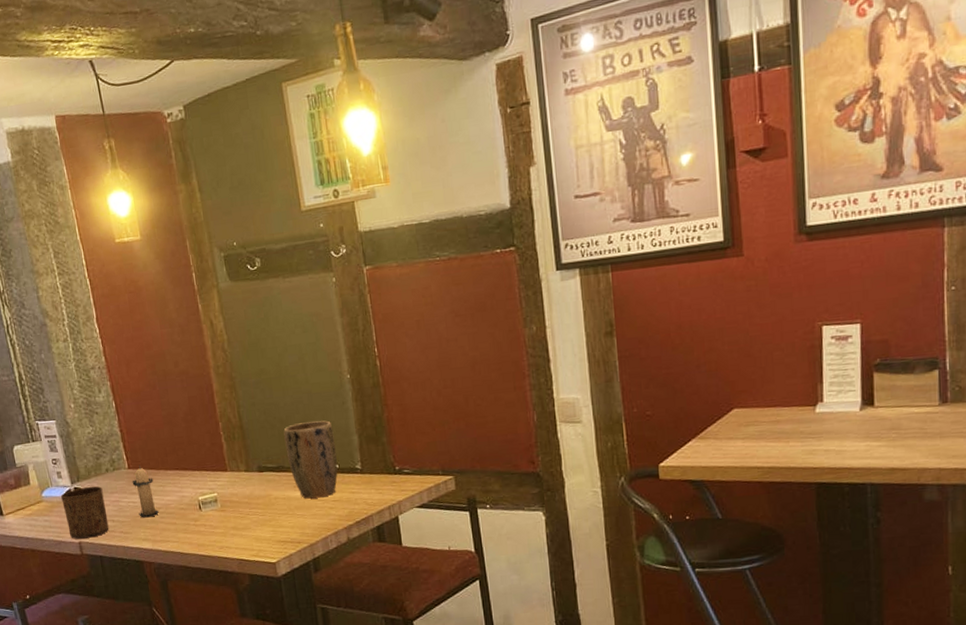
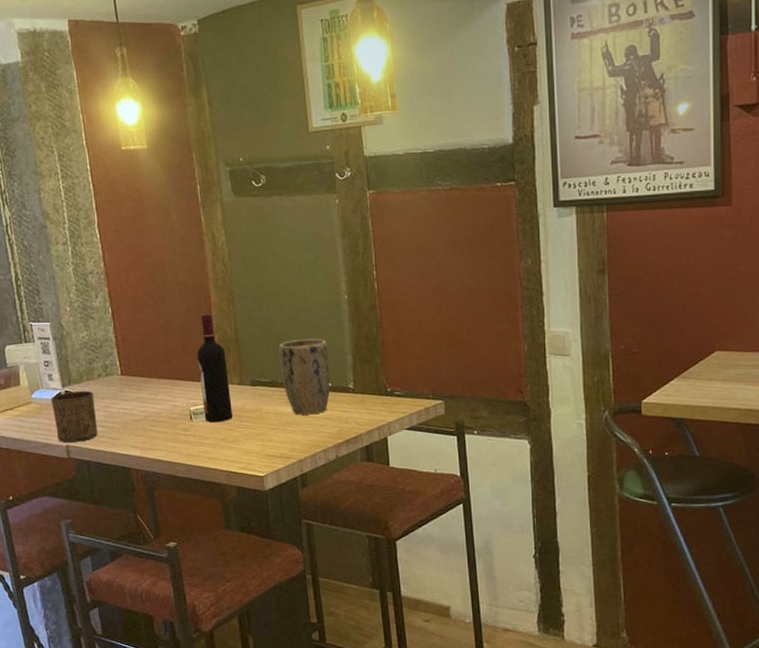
candle: present [131,465,159,518] -> none [123,372,149,425]
wine bottle: none [202,402,241,511] -> present [196,314,233,423]

